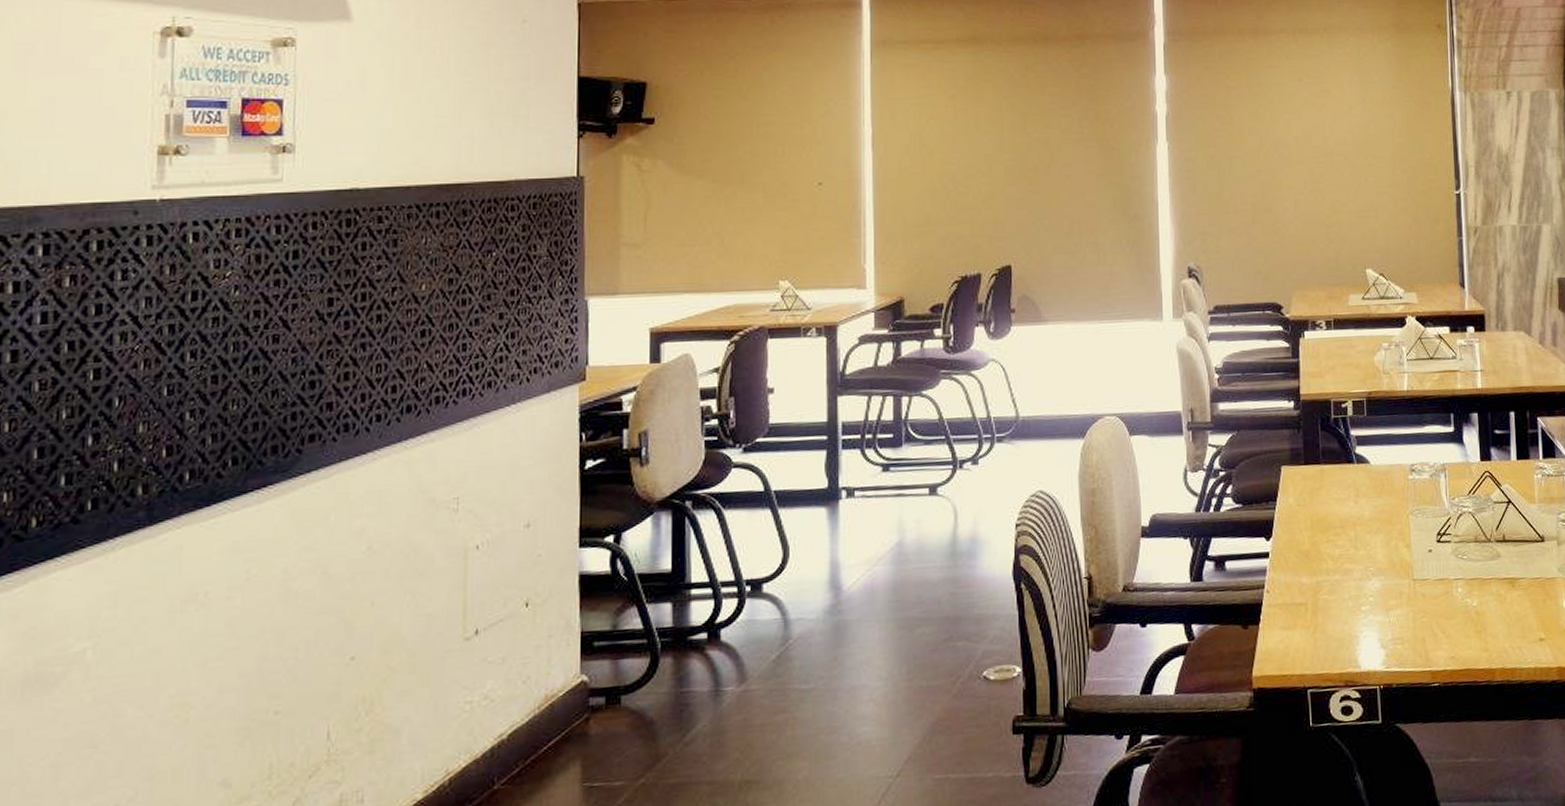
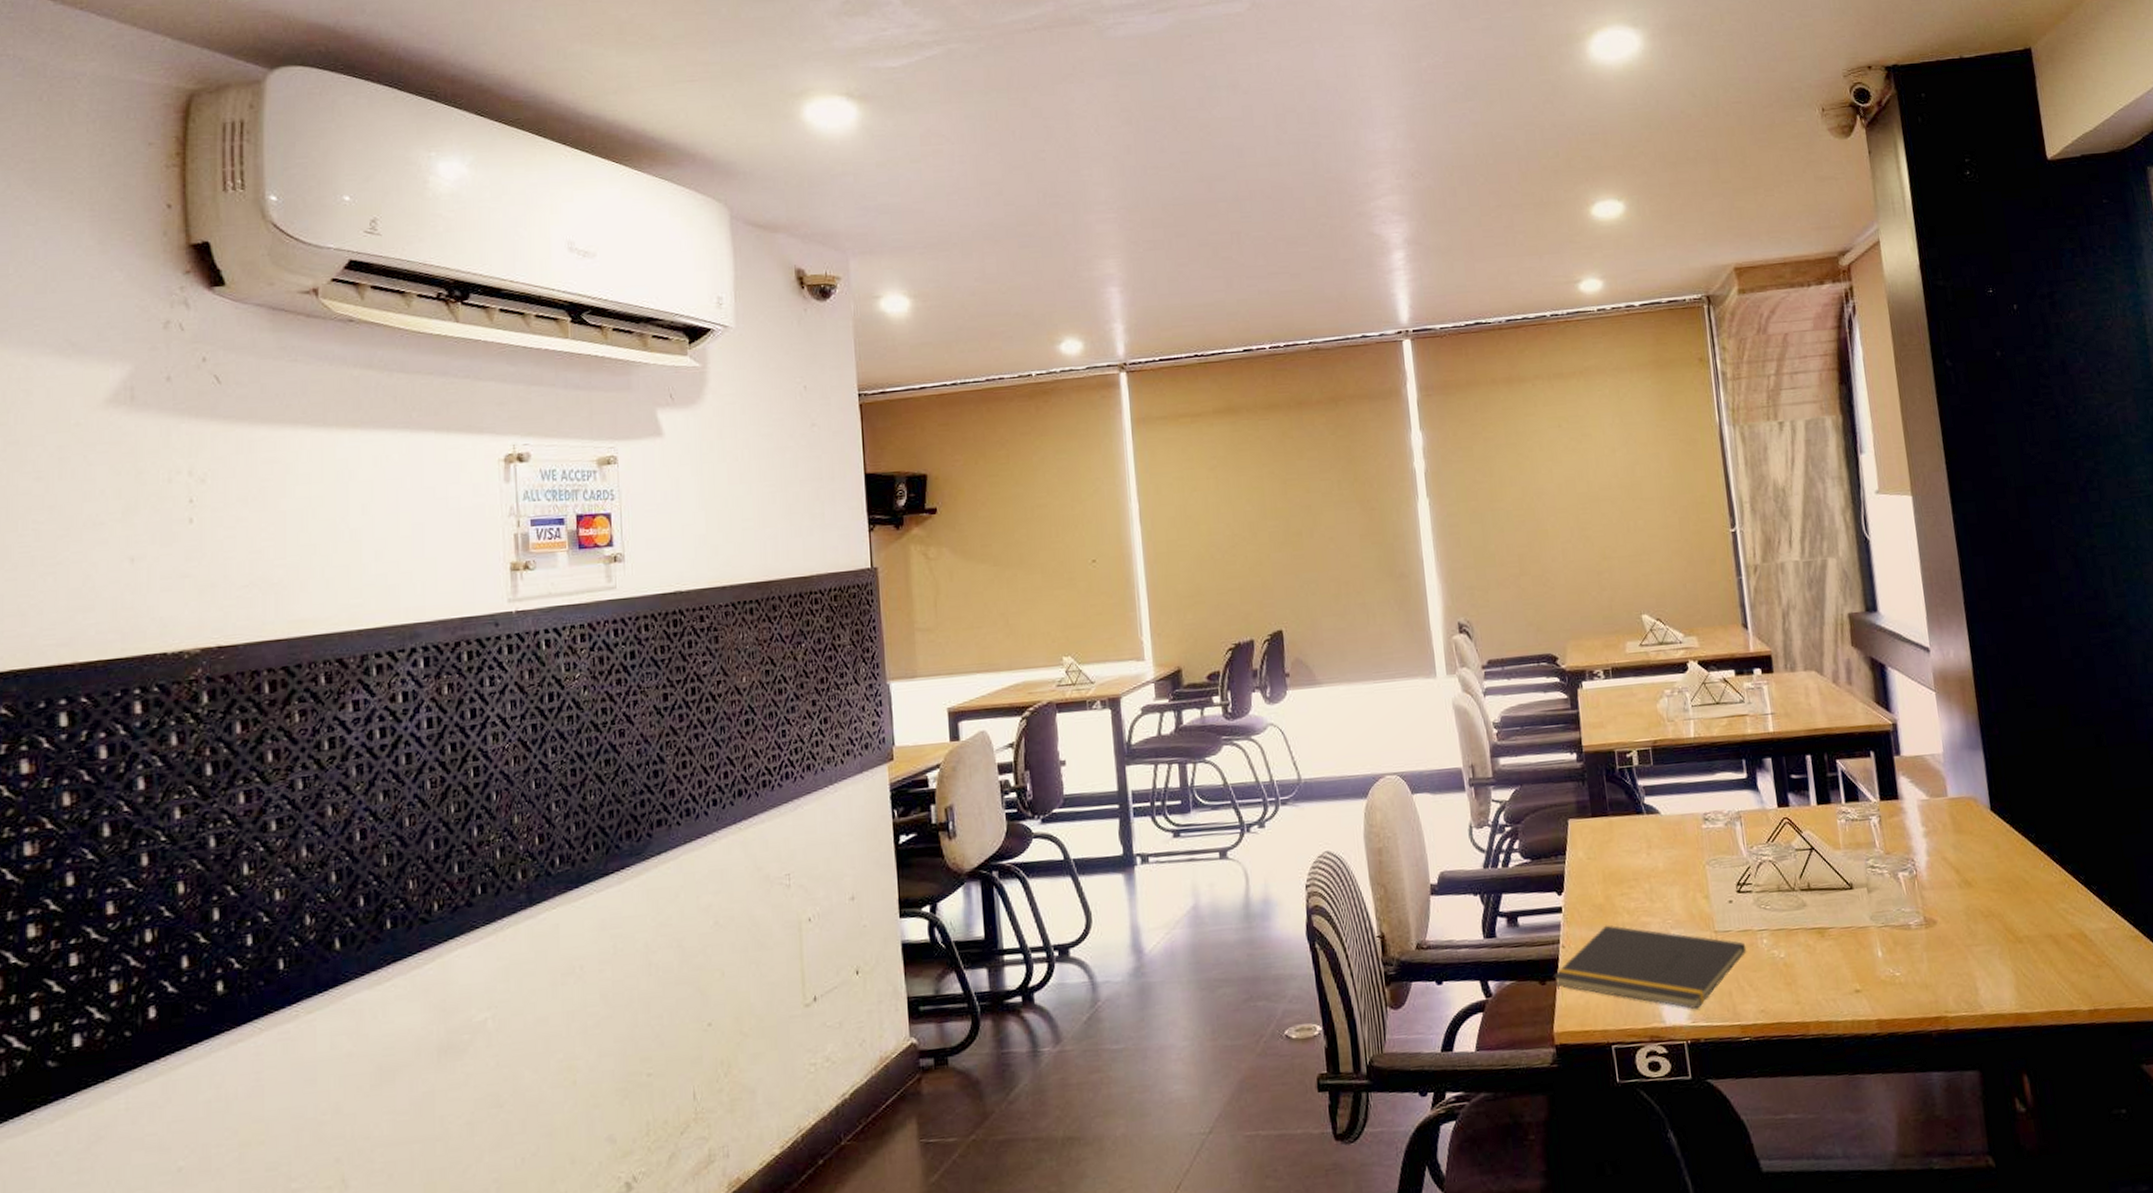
notepad: none [1255,571,1442,655] -> present [1552,925,1747,1009]

